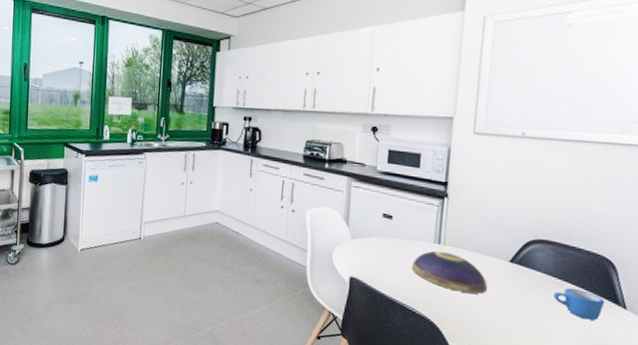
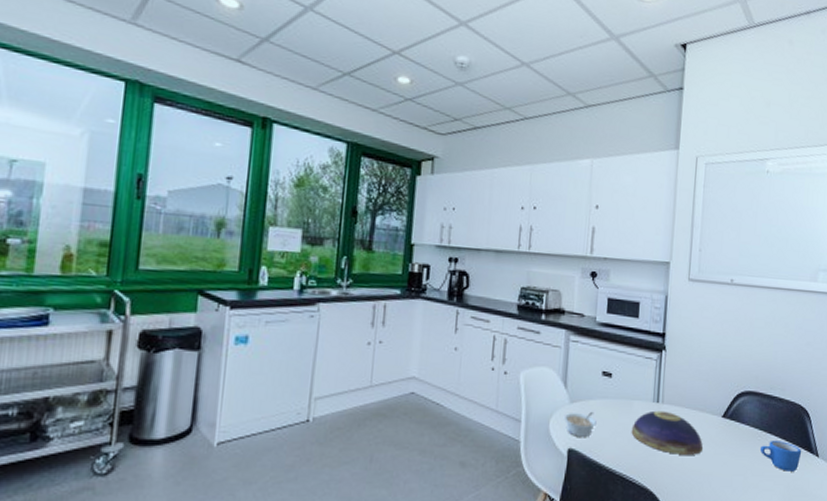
legume: none [346,247,377,269] -> present [563,411,597,437]

